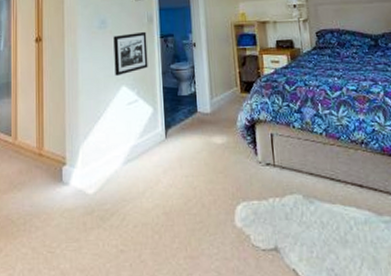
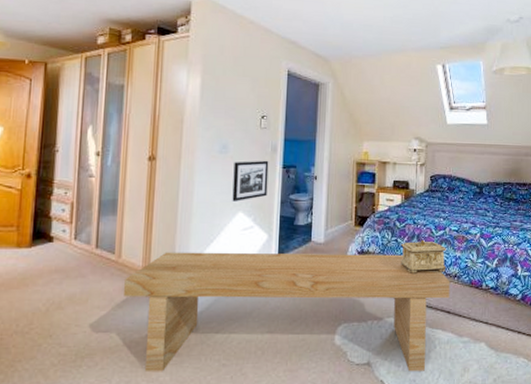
bench: none [21,121,360,259] -> present [123,252,450,373]
decorative box: none [293,102,350,142] -> present [400,239,446,273]

